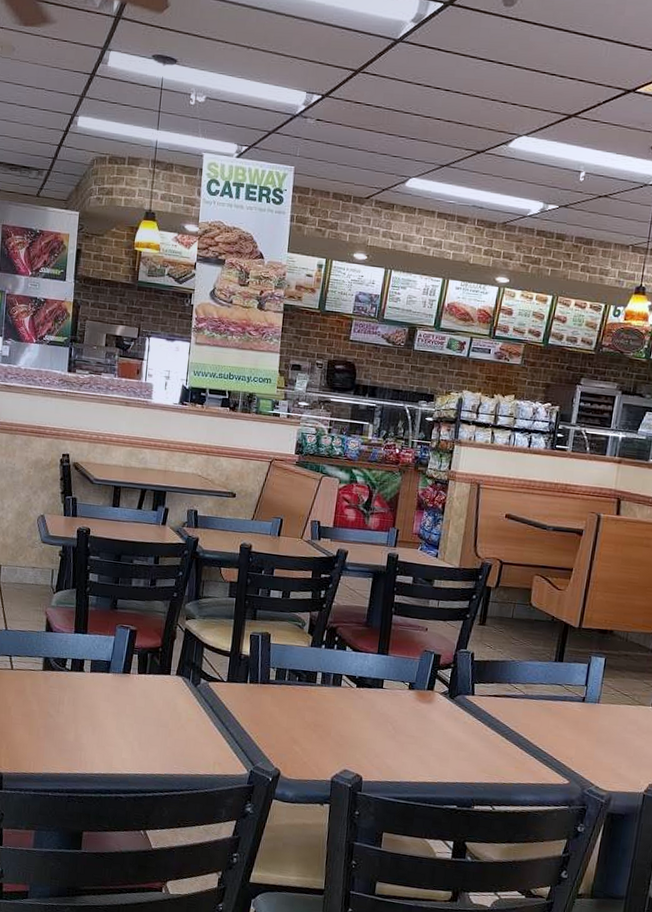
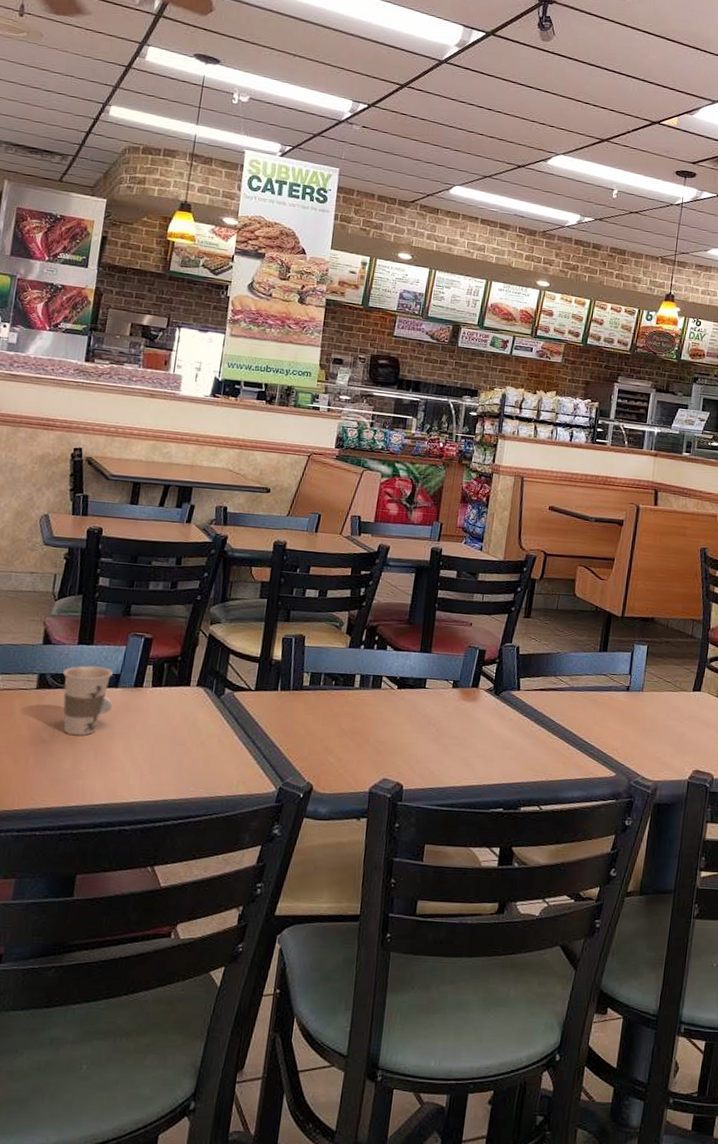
cup: none [63,652,105,714] -> present [62,665,114,736]

